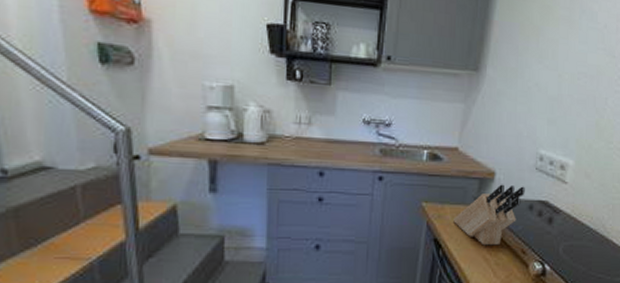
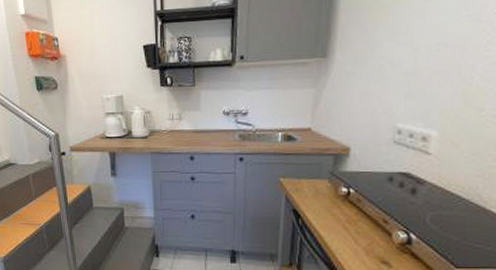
knife block: present [453,184,525,246] -> none [311,158,383,215]

